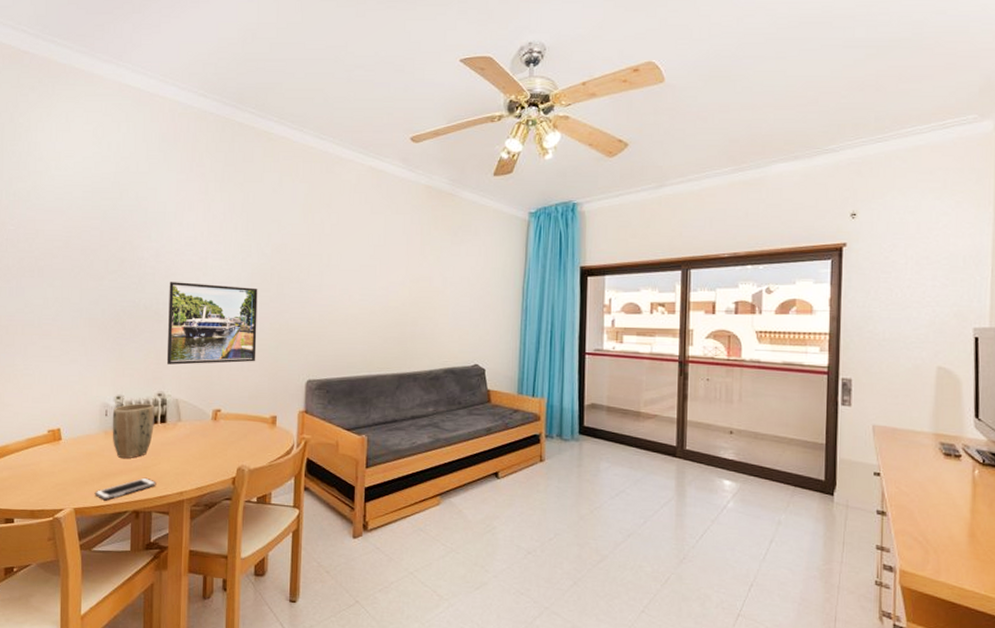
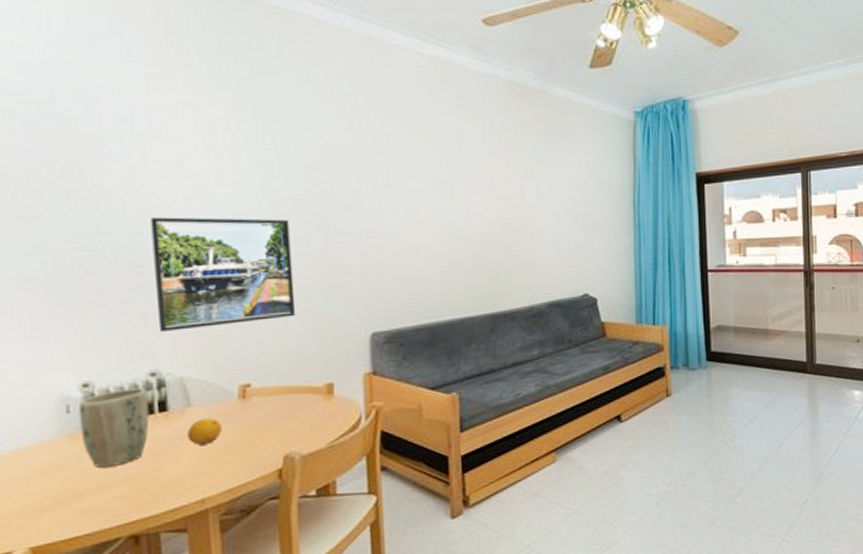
cell phone: present [94,477,157,501] -> none [62,488,163,530]
fruit: none [176,431,199,451] -> present [187,418,222,445]

